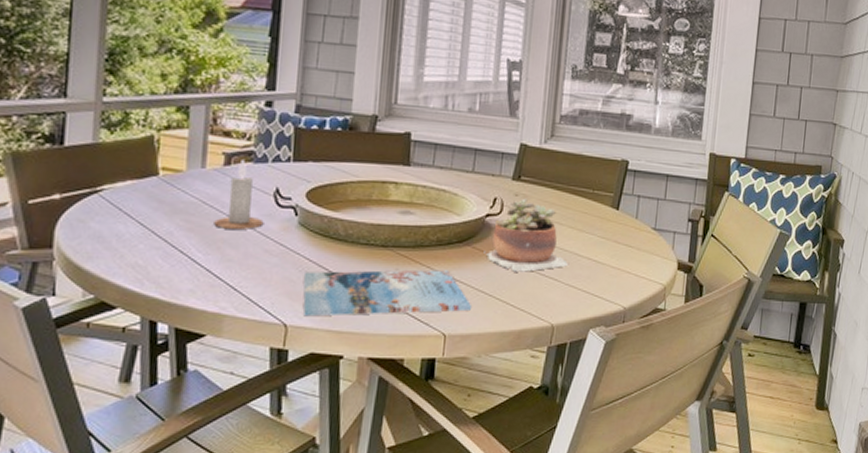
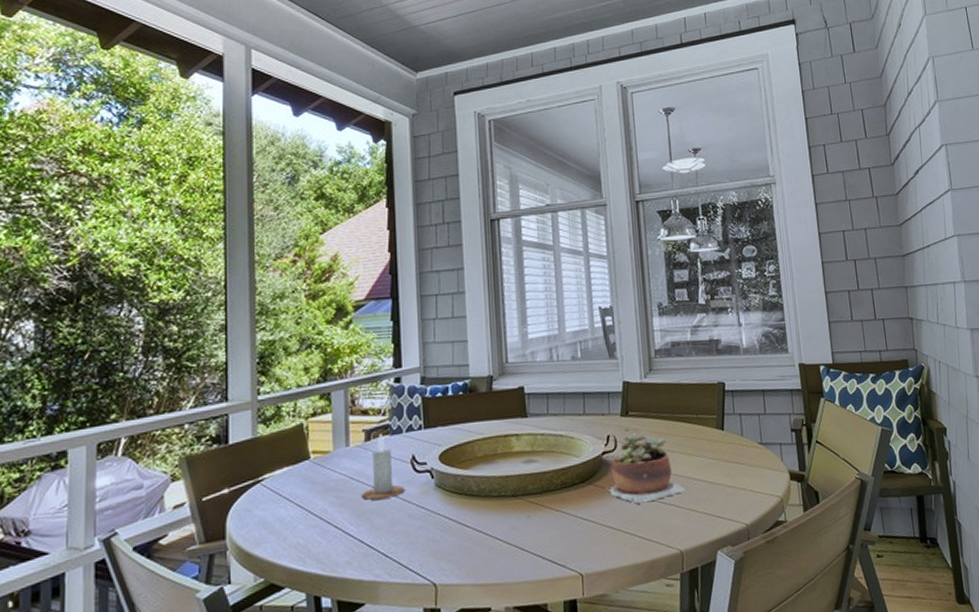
magazine: present [303,270,472,317] -> none [445,511,604,574]

